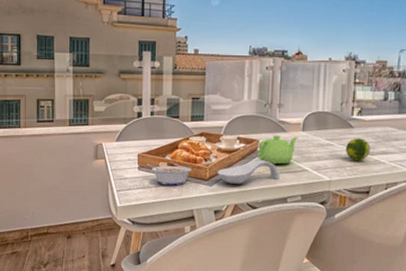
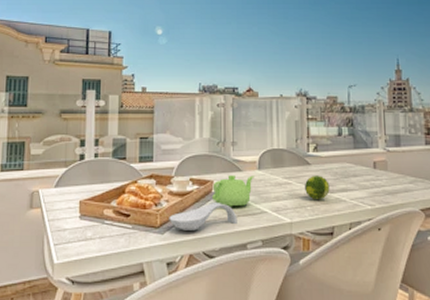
legume: present [146,163,191,186] -> none [89,211,140,236]

